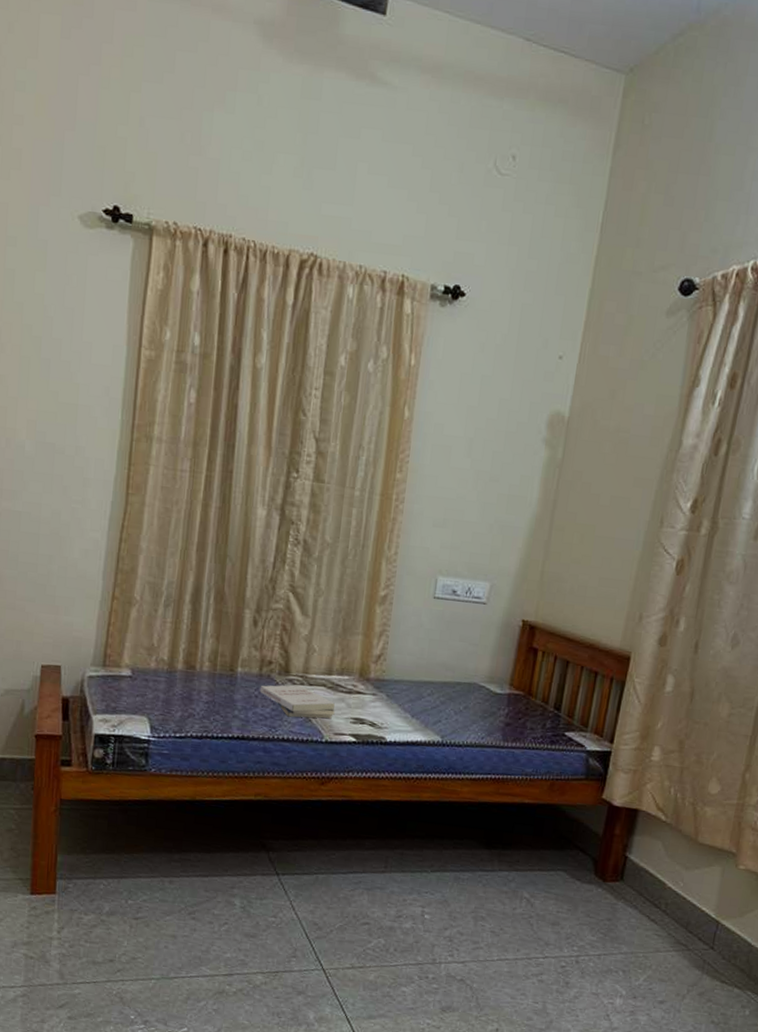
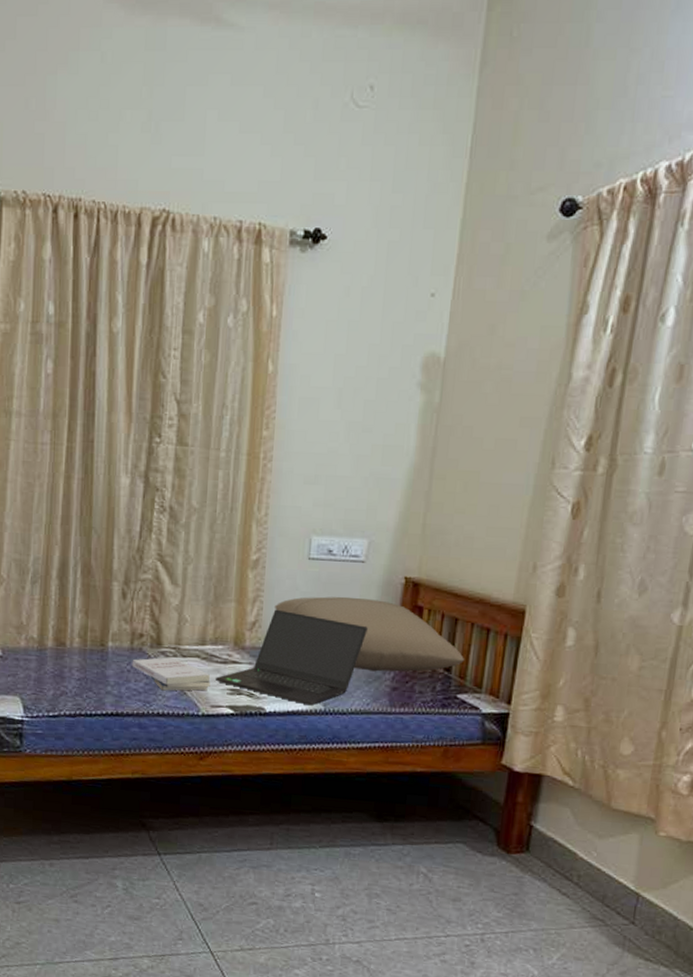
laptop: none [339,644,486,737] -> present [215,609,368,706]
pillow: none [400,634,573,710] -> present [275,596,464,672]

